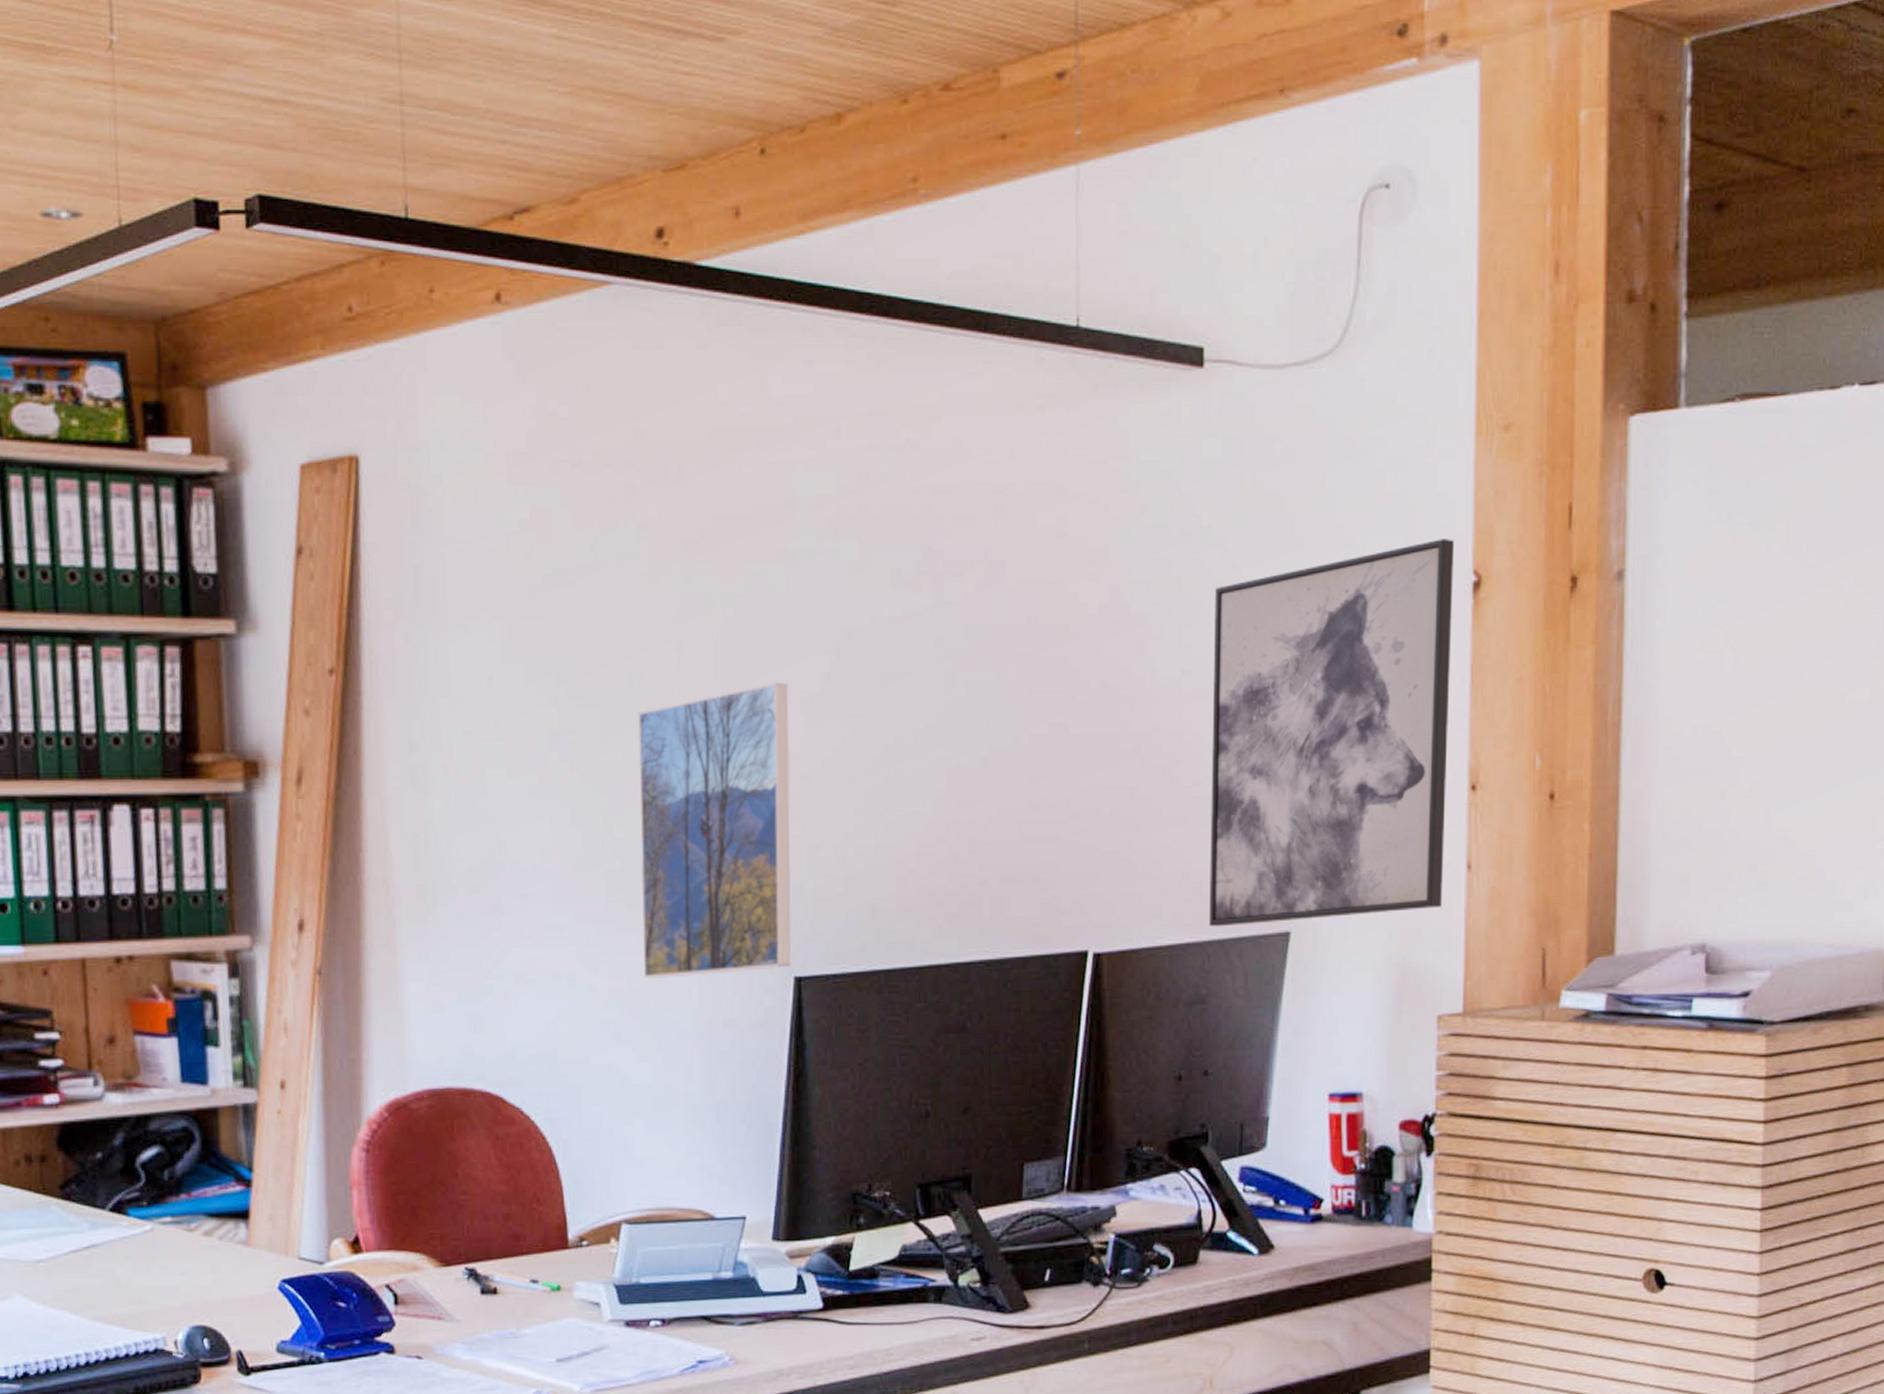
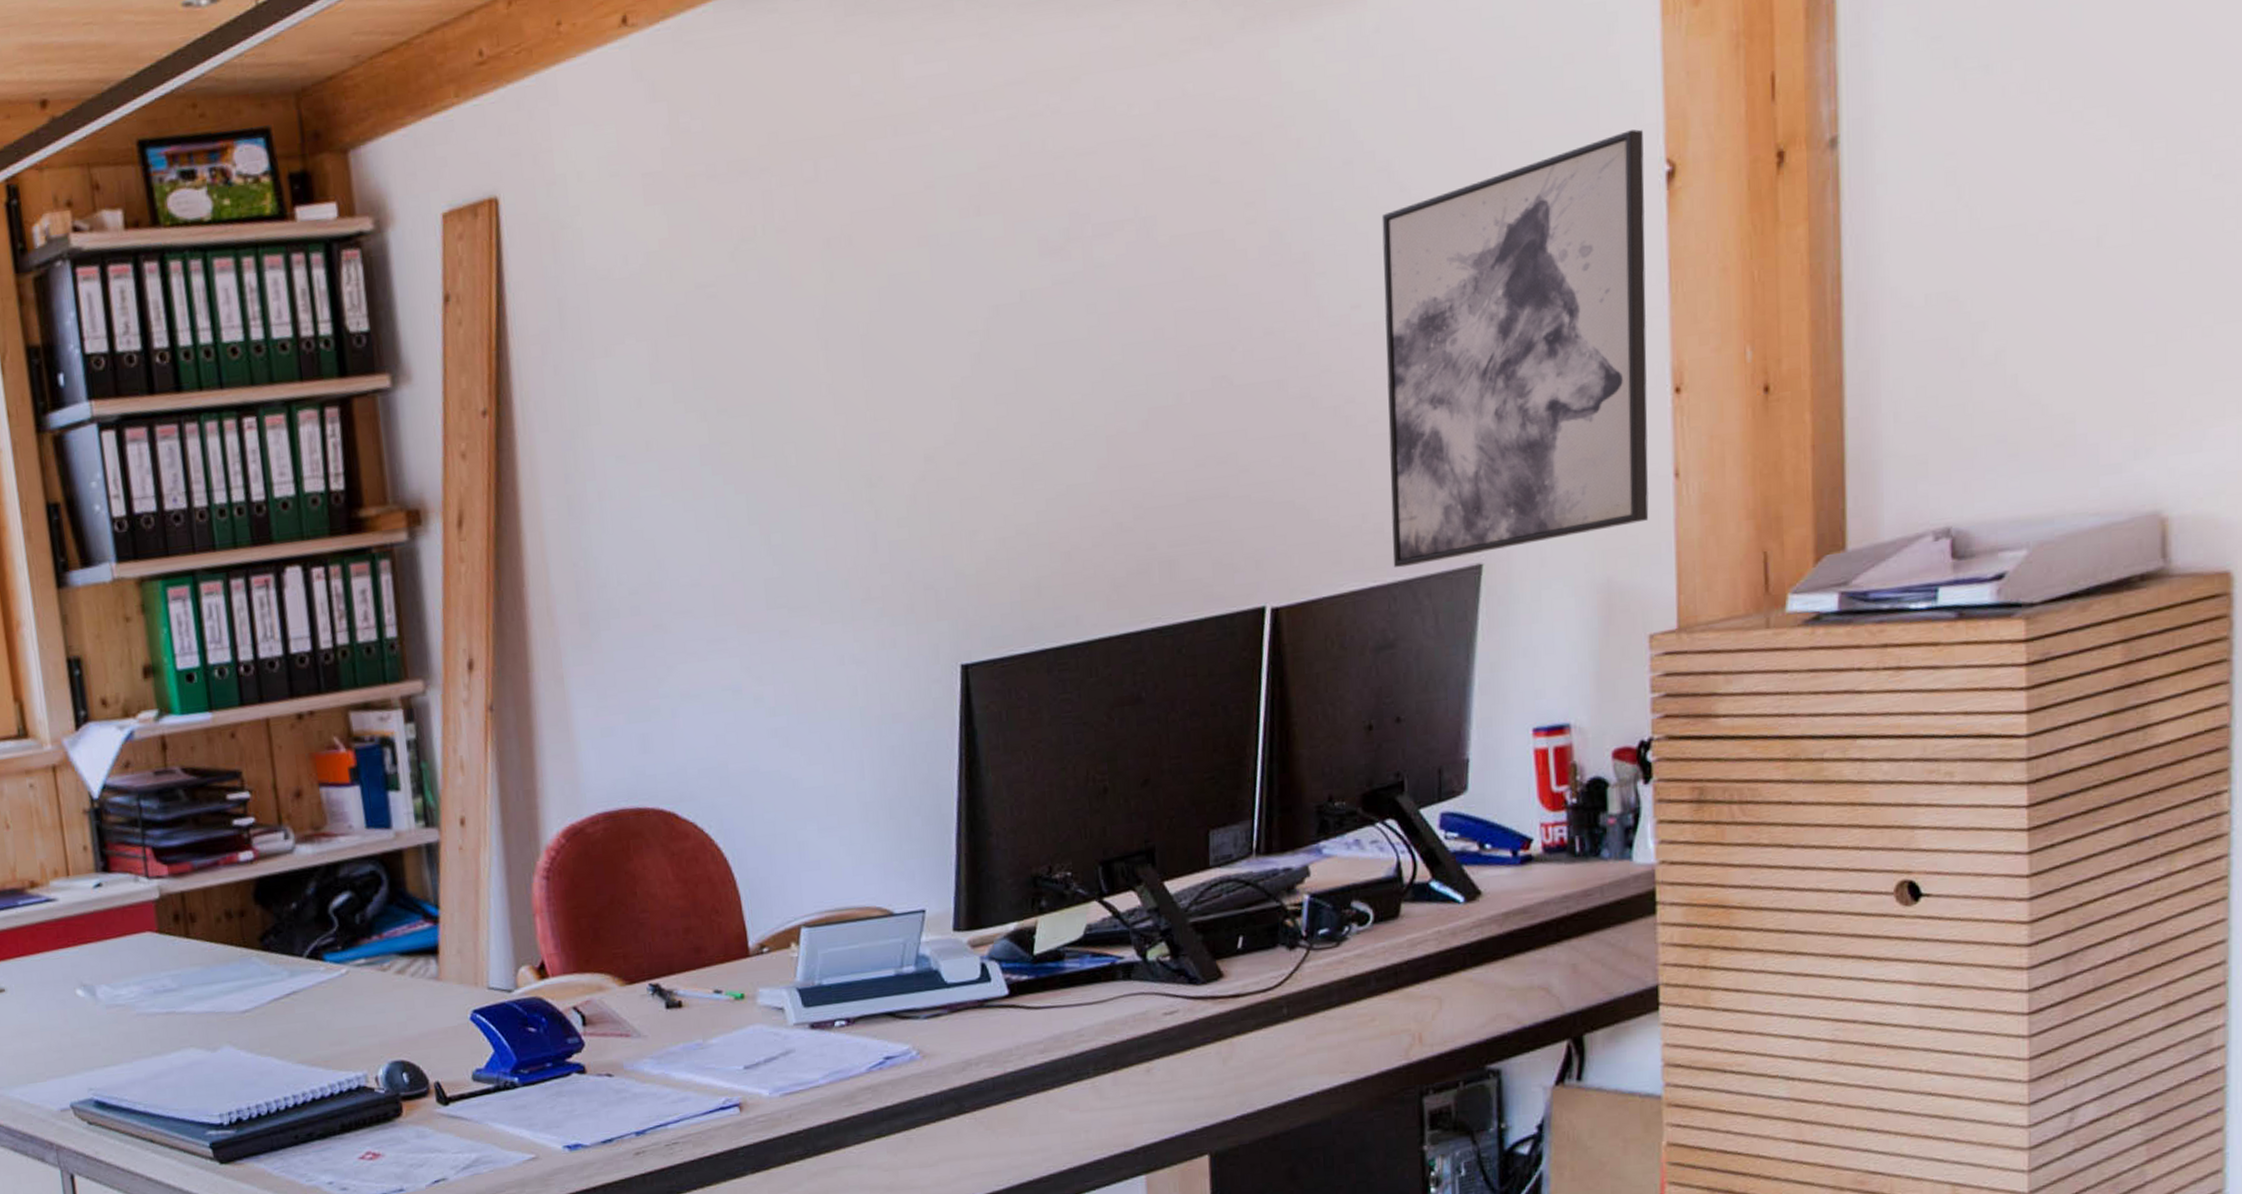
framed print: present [637,681,791,979] -> none [787,368,957,682]

